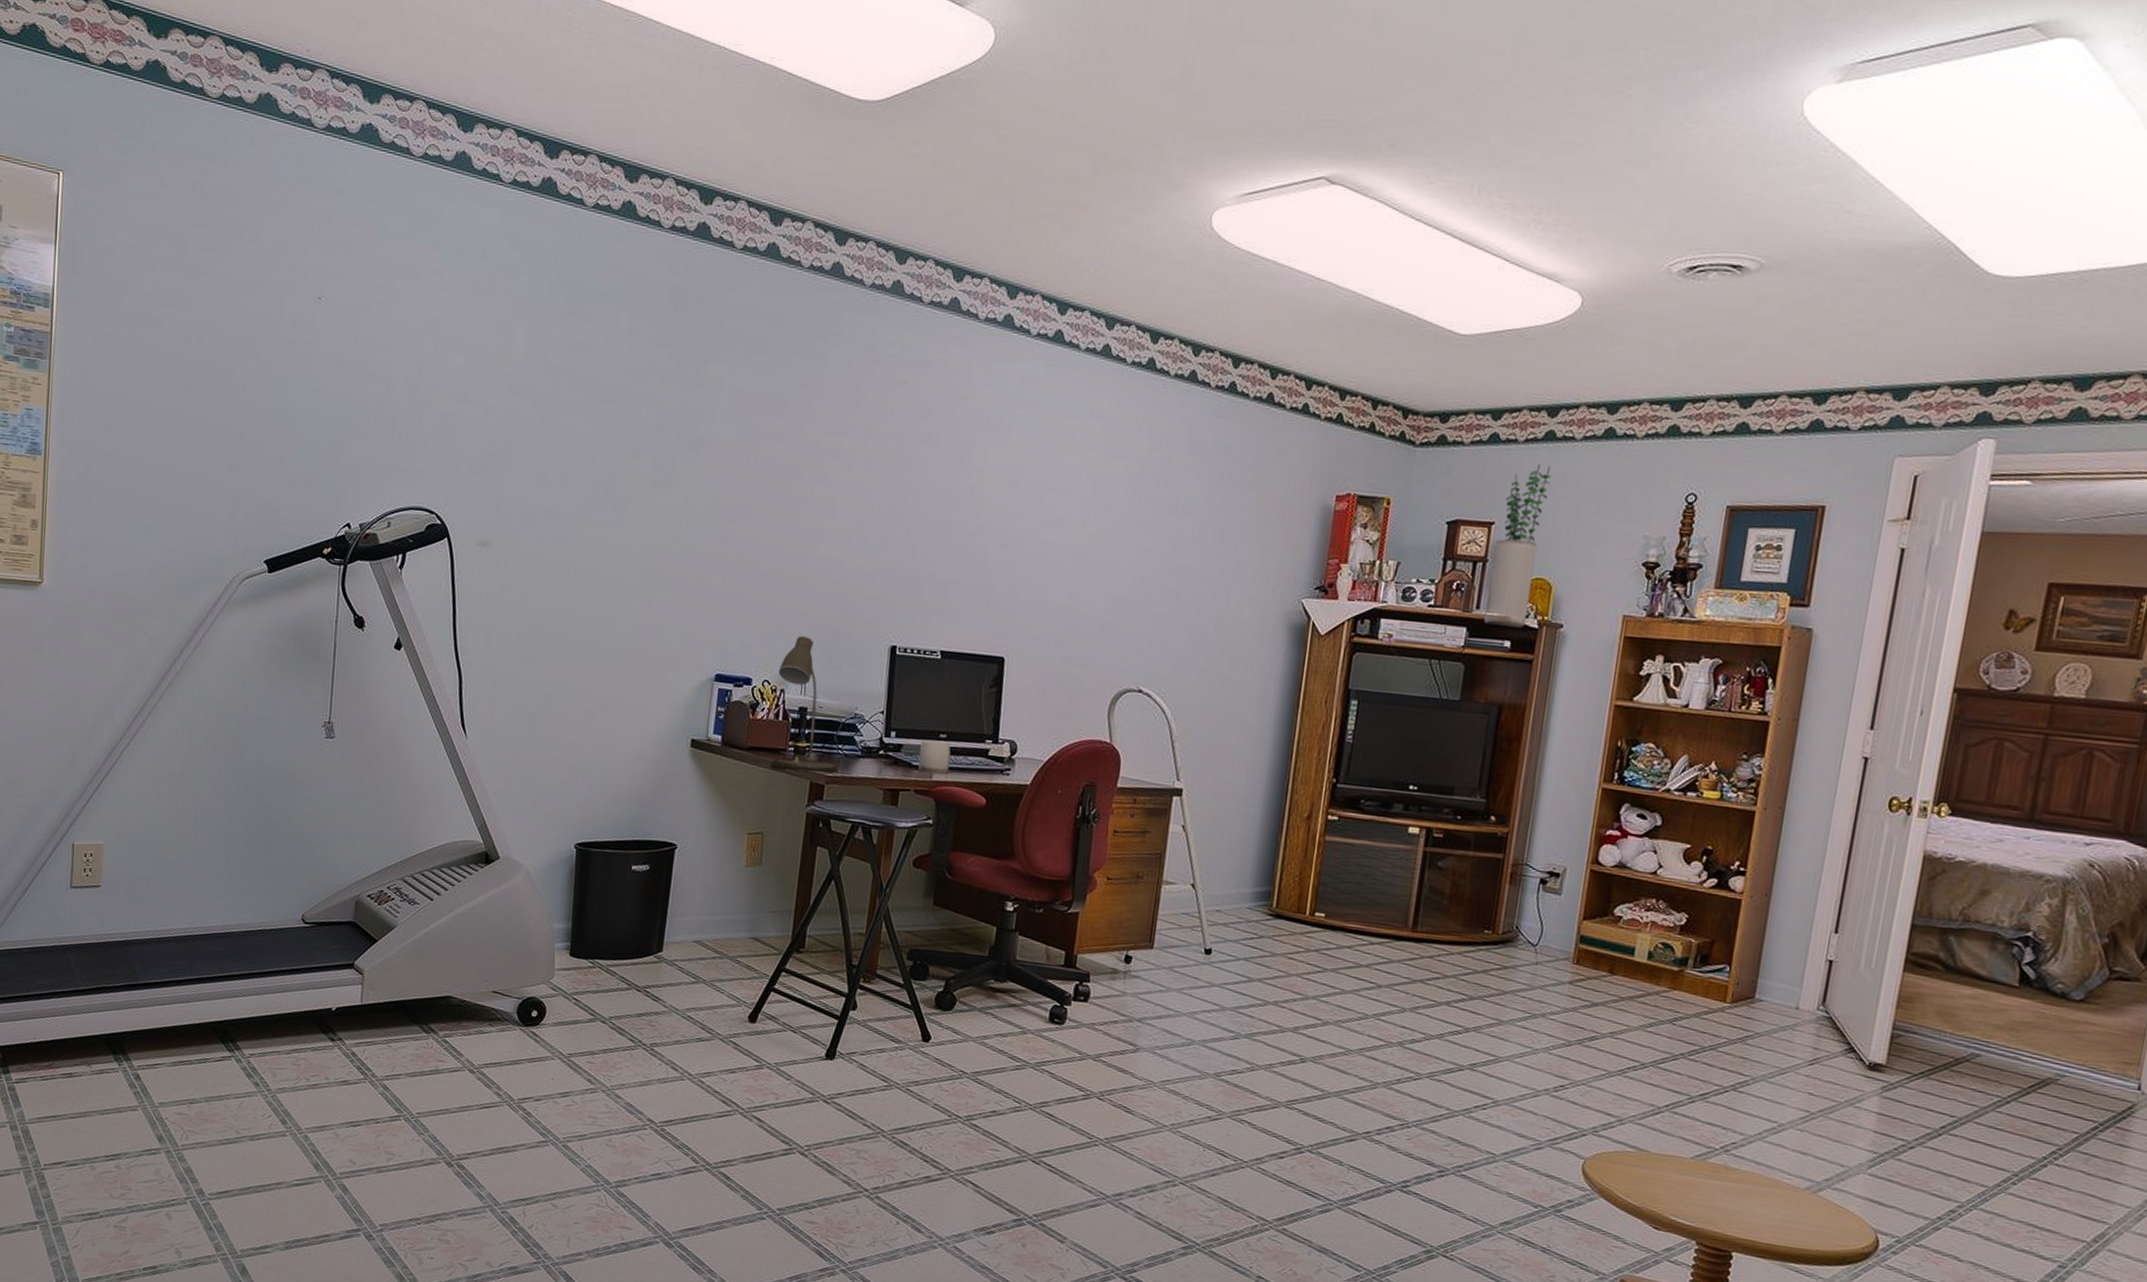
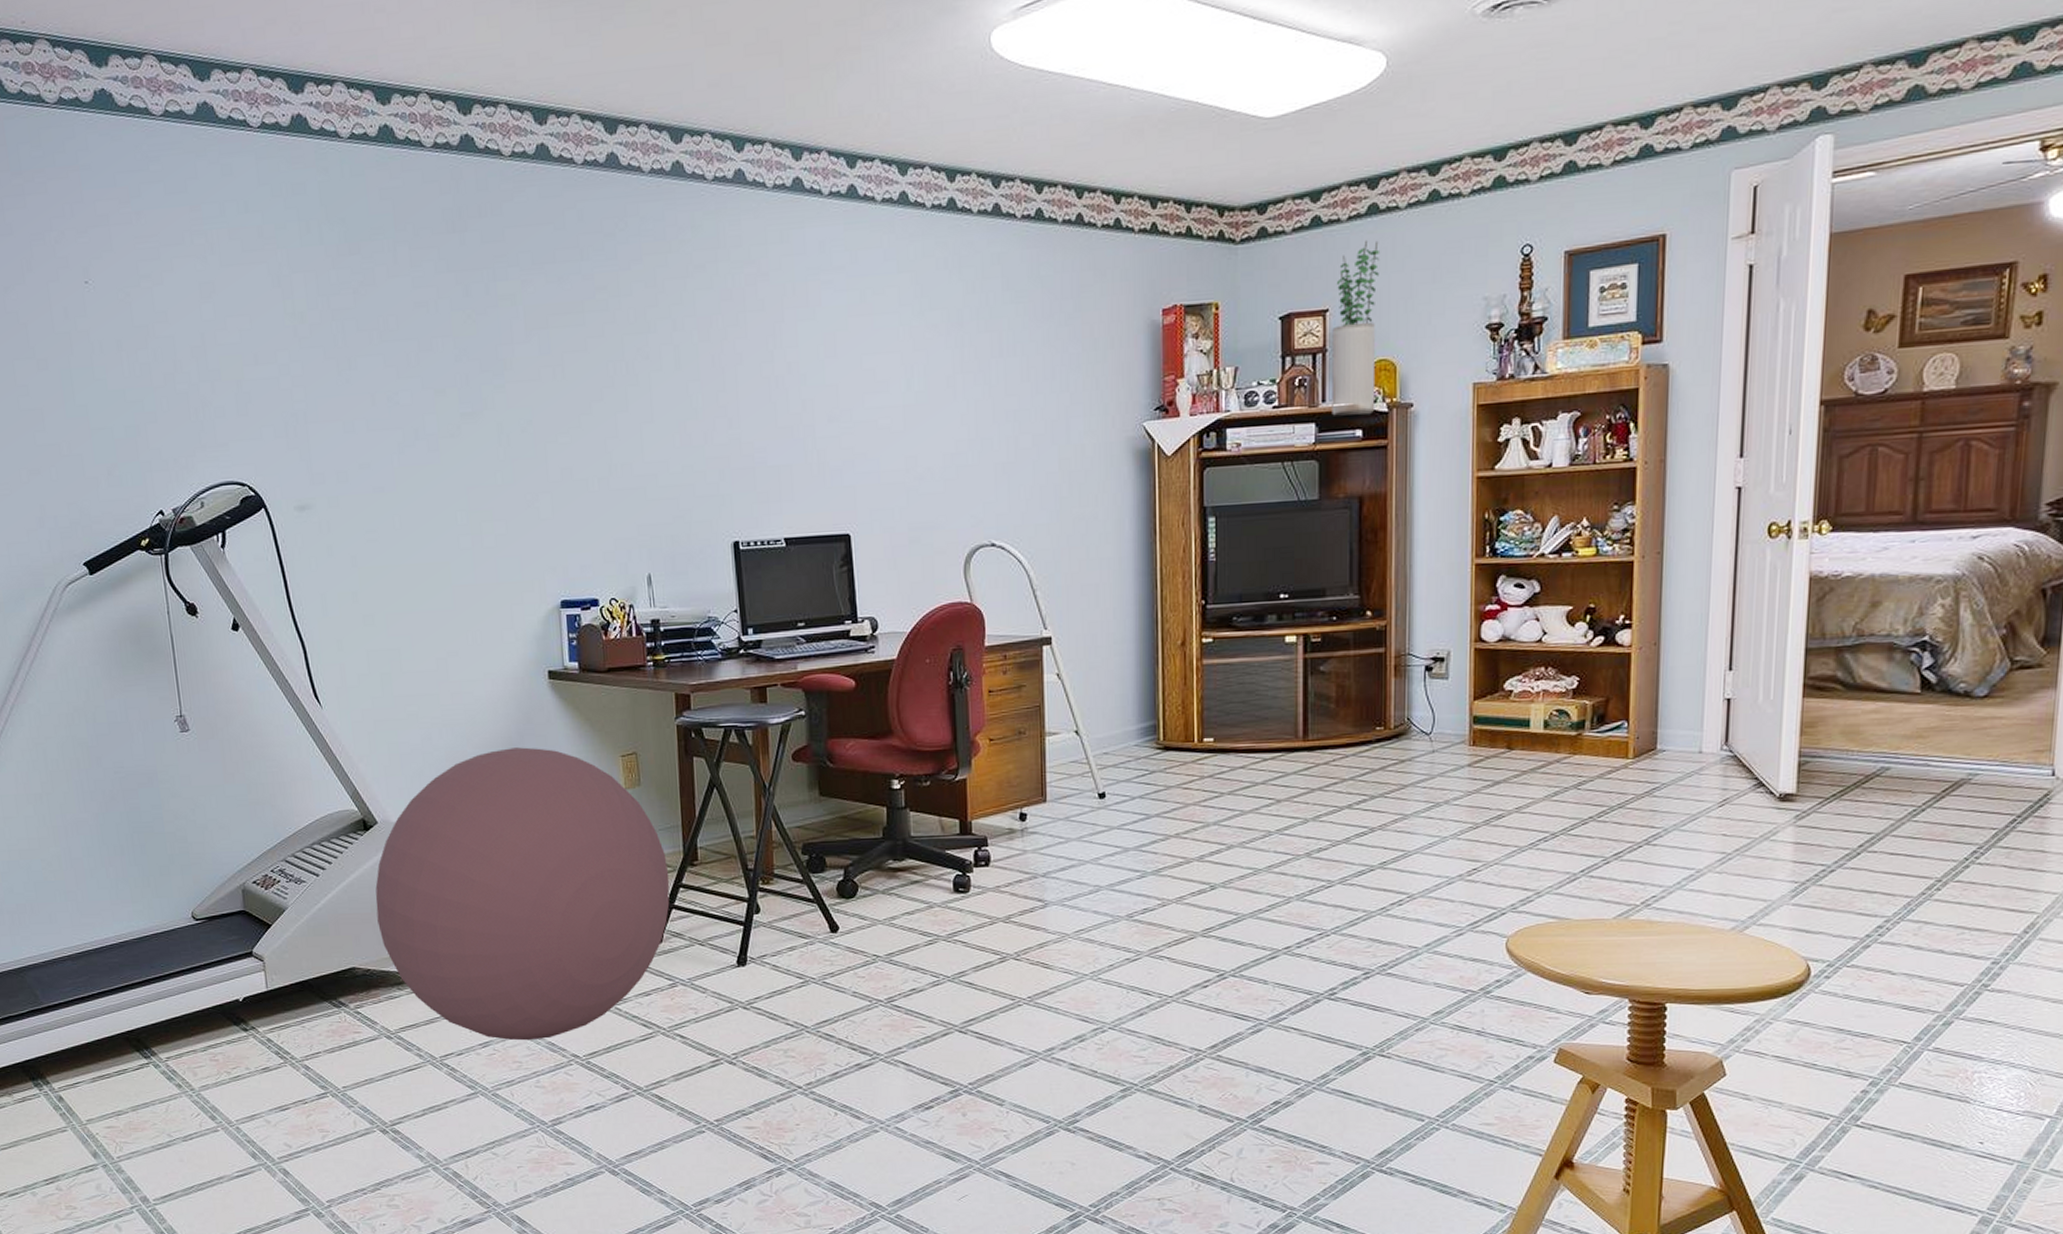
exercise ball: none [481,807,774,1099] -> present [375,747,670,1041]
desk lamp: present [770,635,839,774] -> none [623,546,702,687]
mug: present [918,740,951,777] -> none [779,629,813,667]

